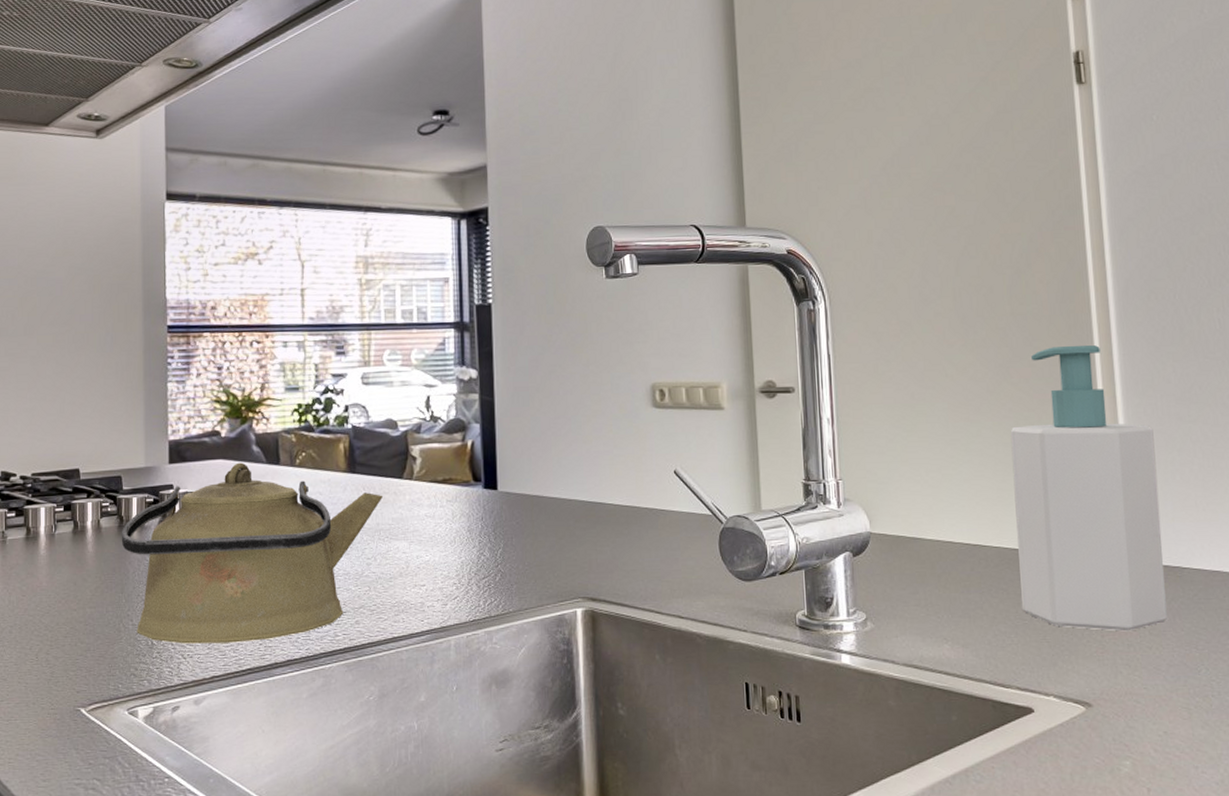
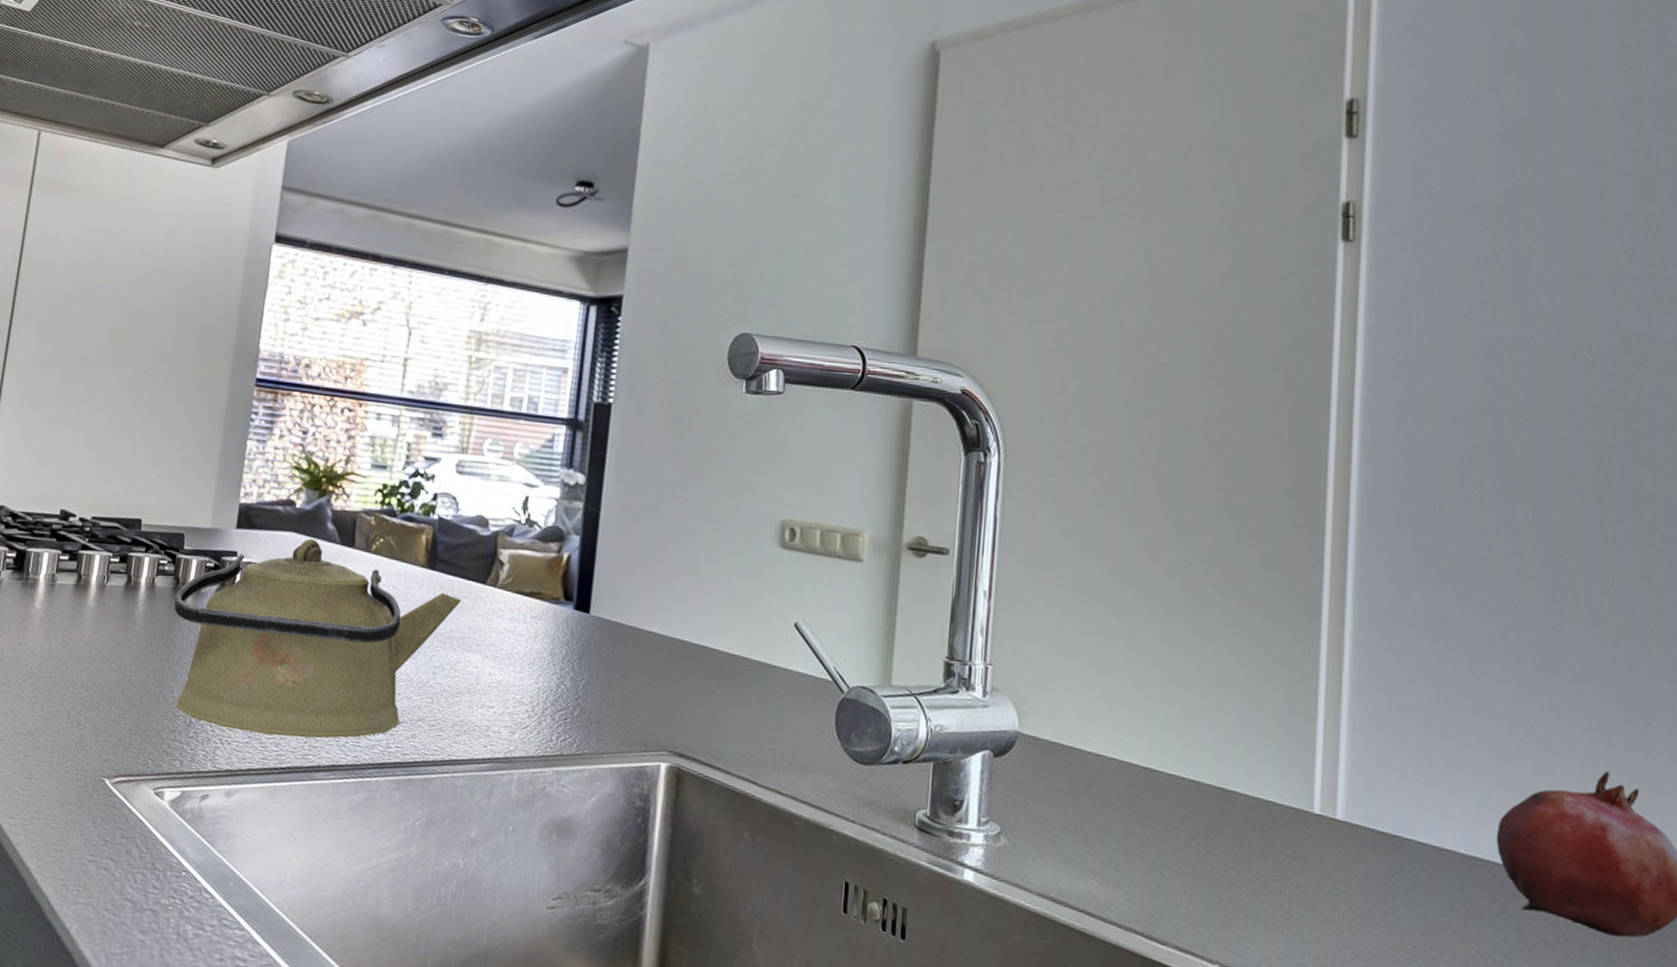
soap bottle: present [1010,345,1167,632] -> none [1192,547,1387,904]

